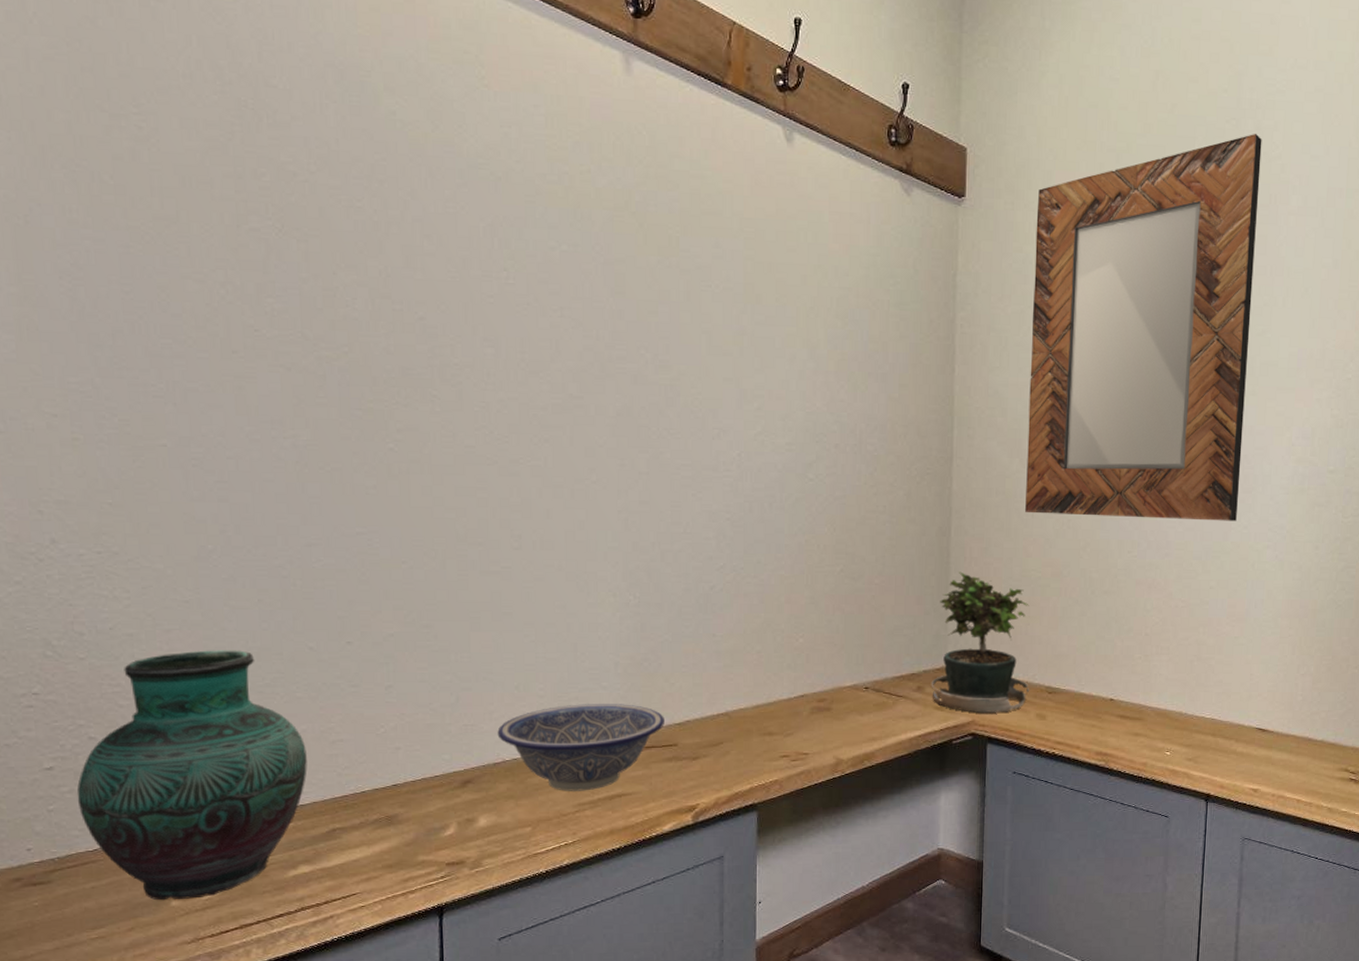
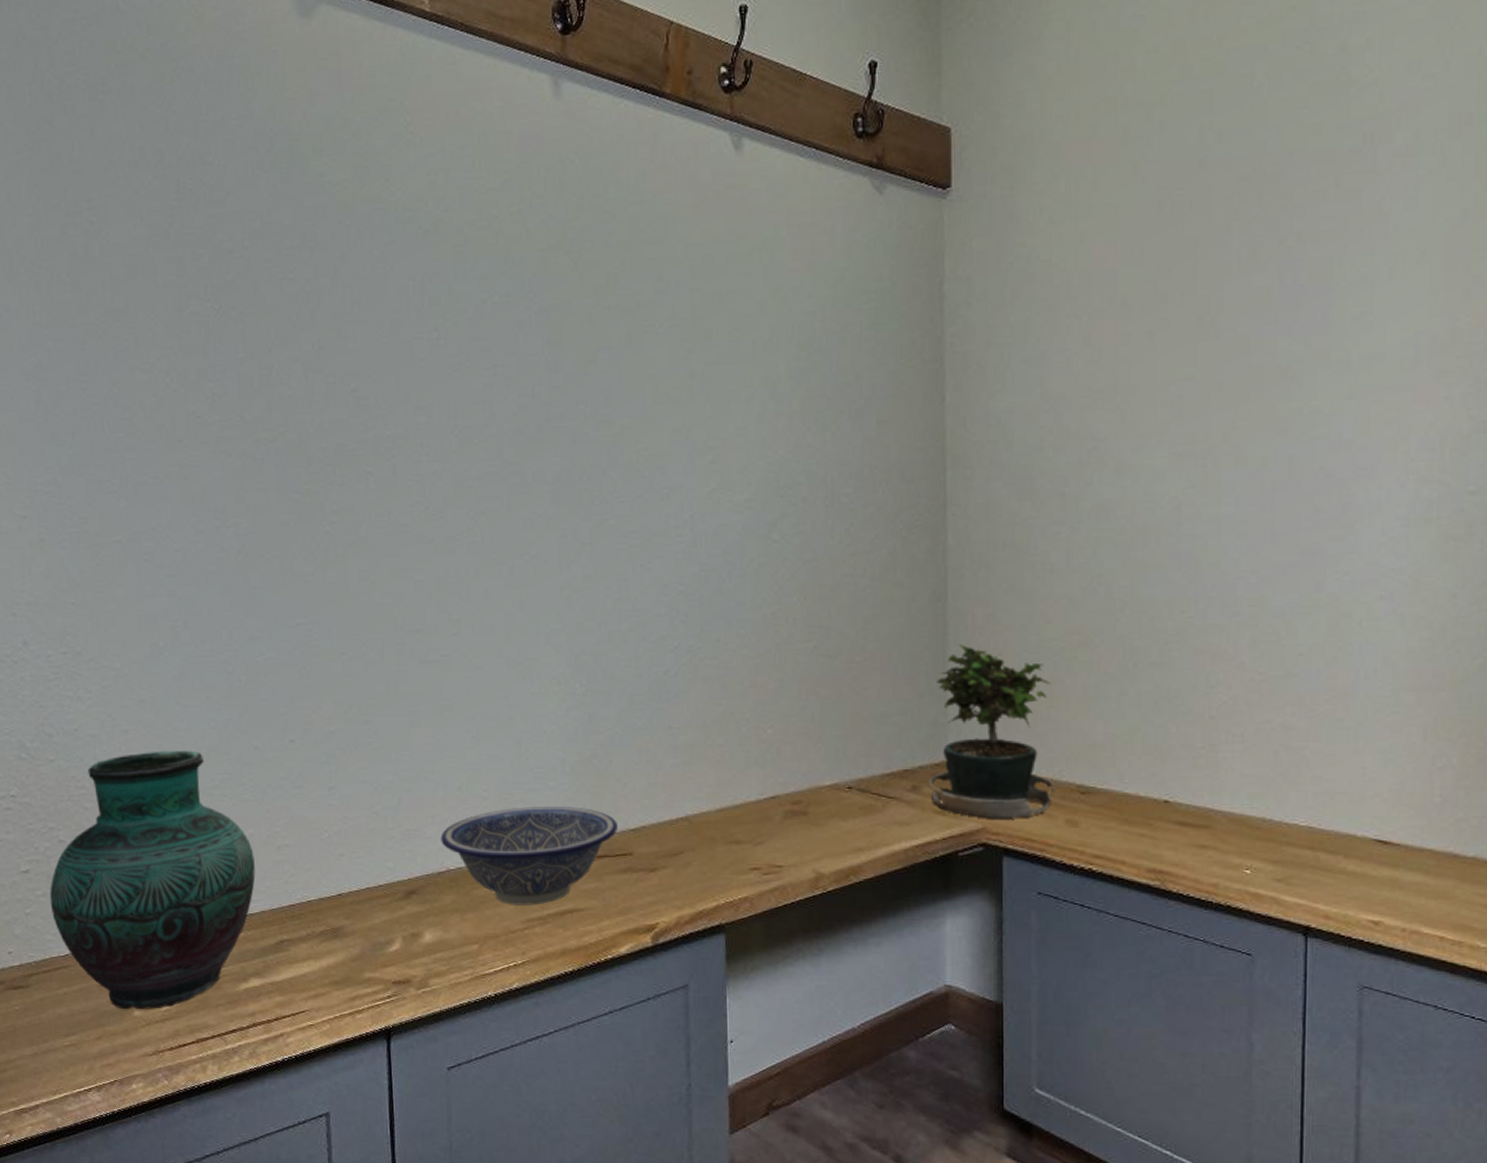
home mirror: present [1025,133,1262,521] -> none [1041,56,1349,569]

